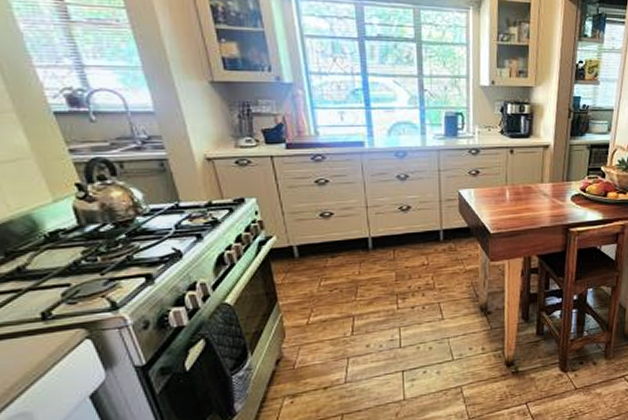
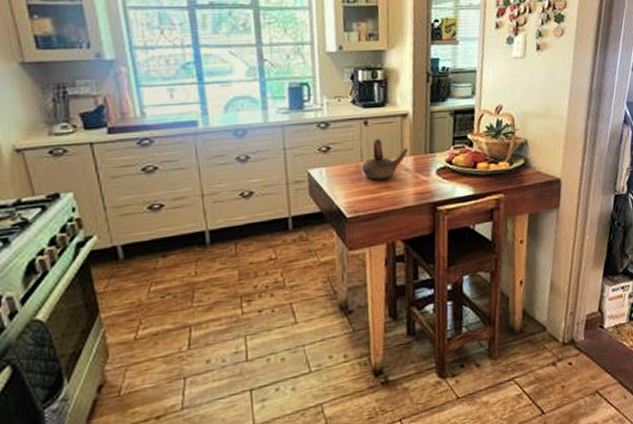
teapot: none [506,165,548,202] -> present [362,138,409,180]

